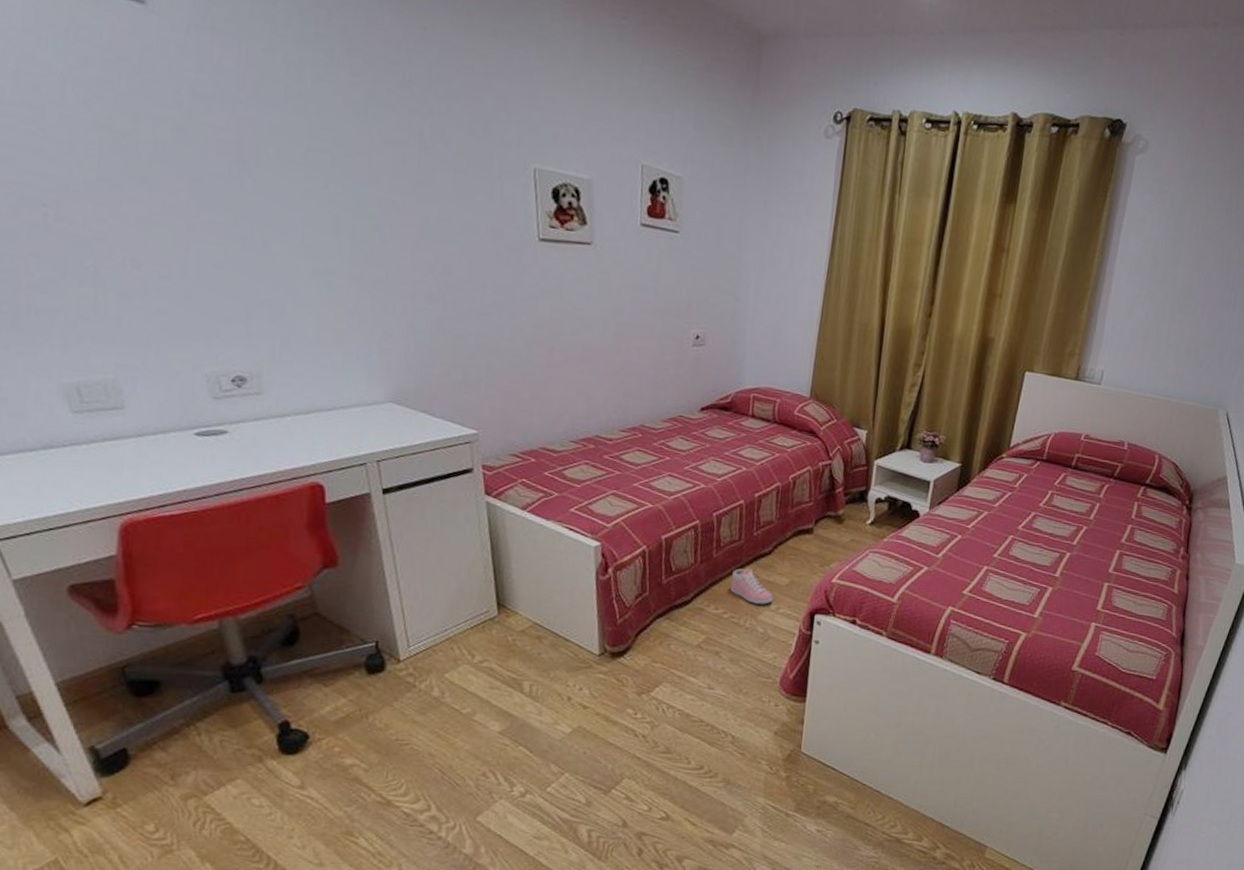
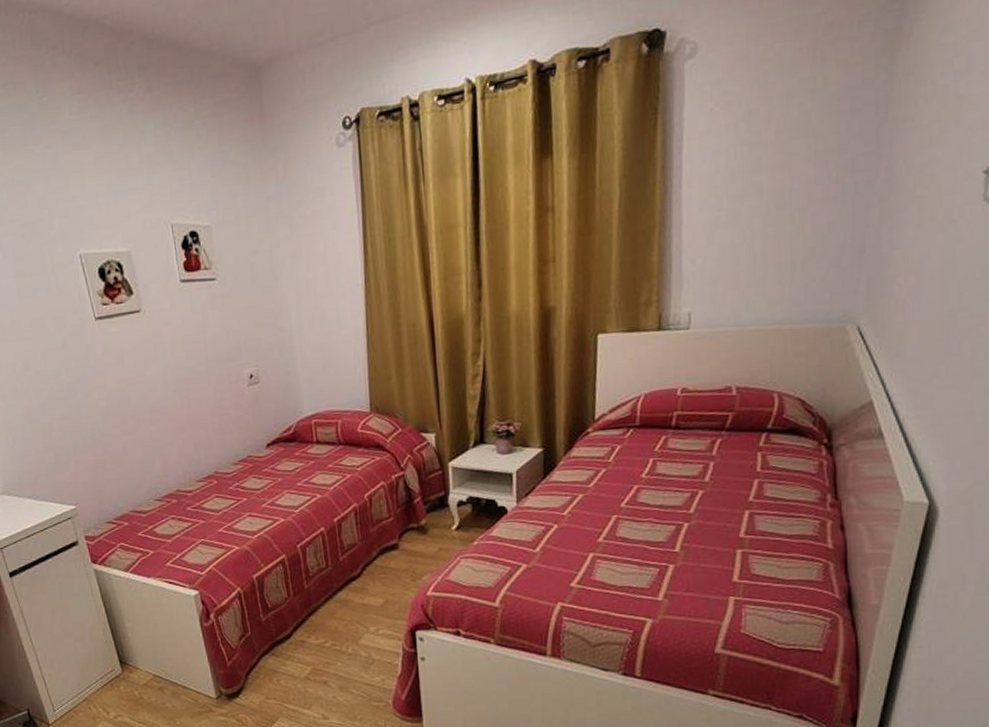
sneaker: present [730,568,774,604] -> none [325,594,371,629]

